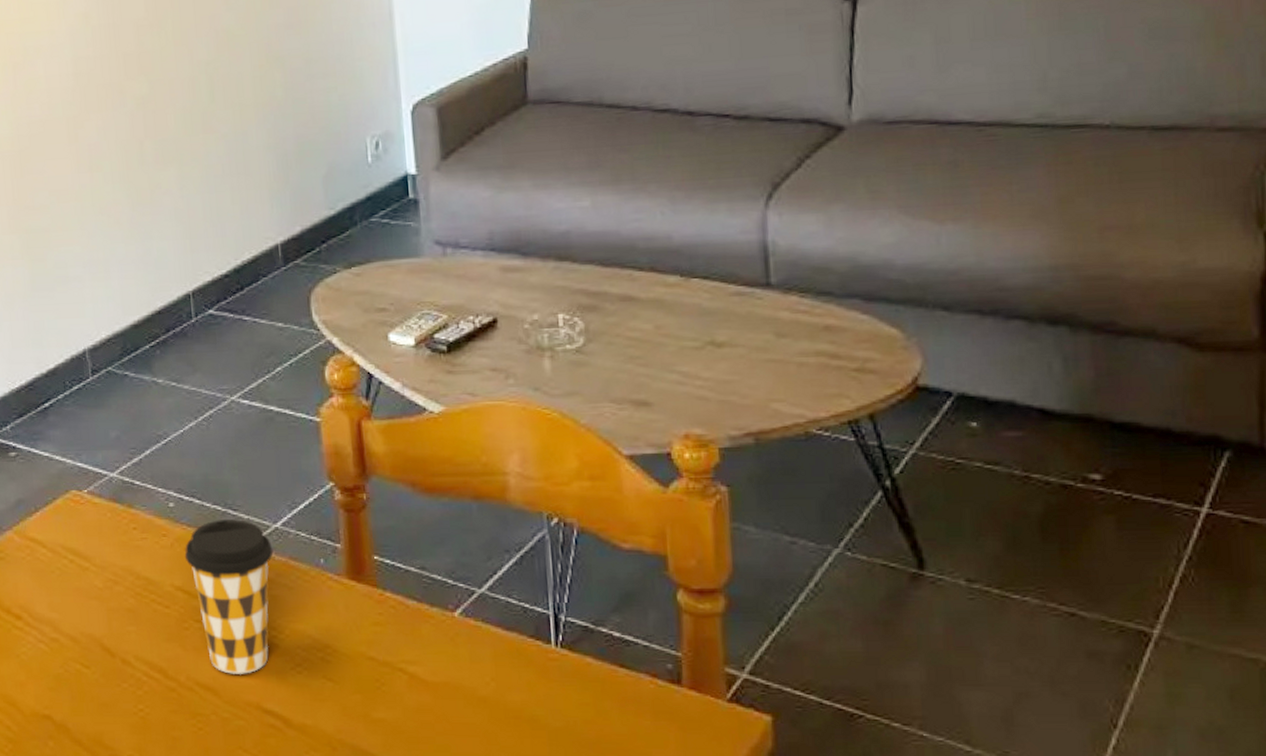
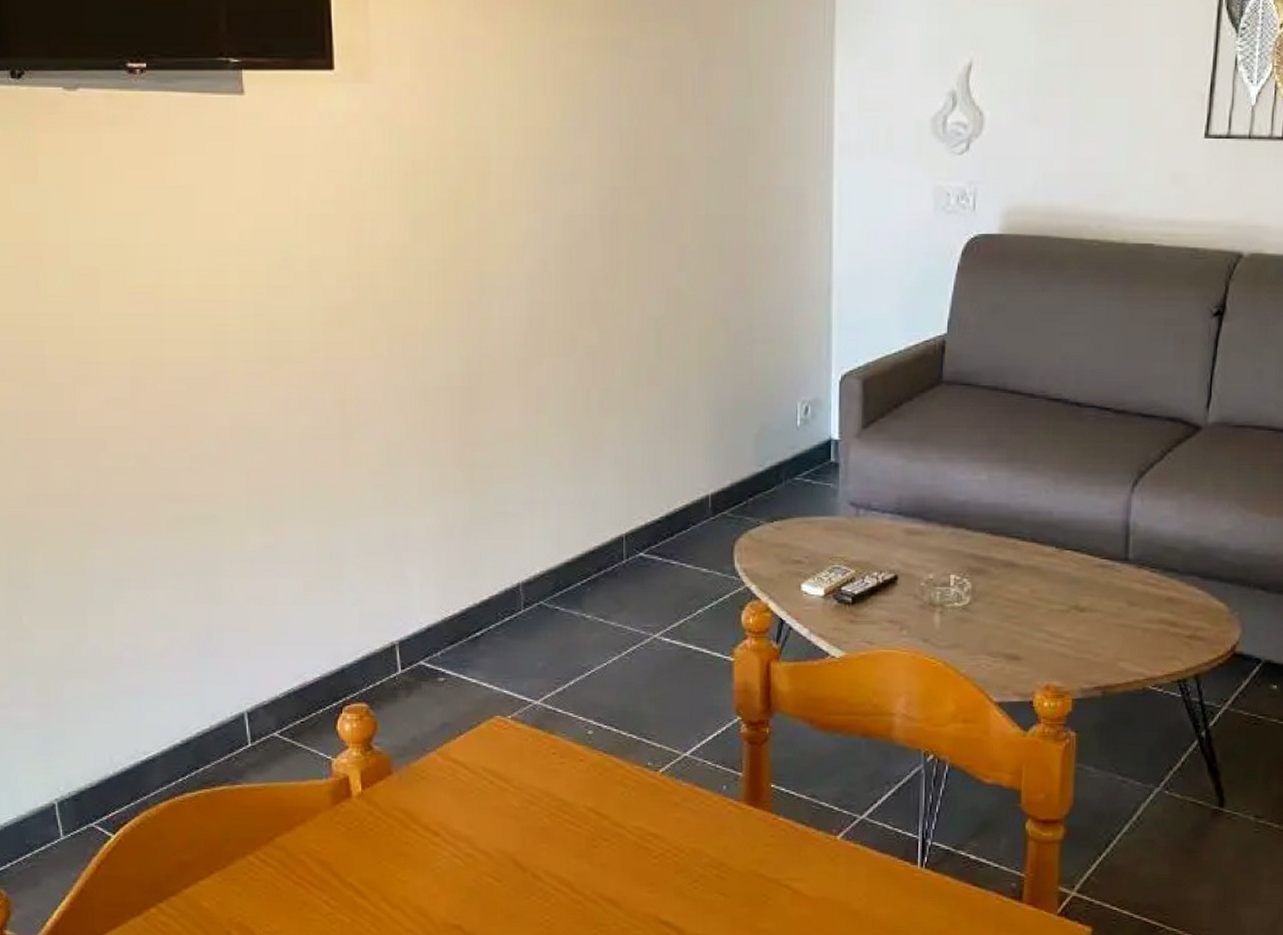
coffee cup: present [184,519,274,674] -> none [599,747,681,889]

